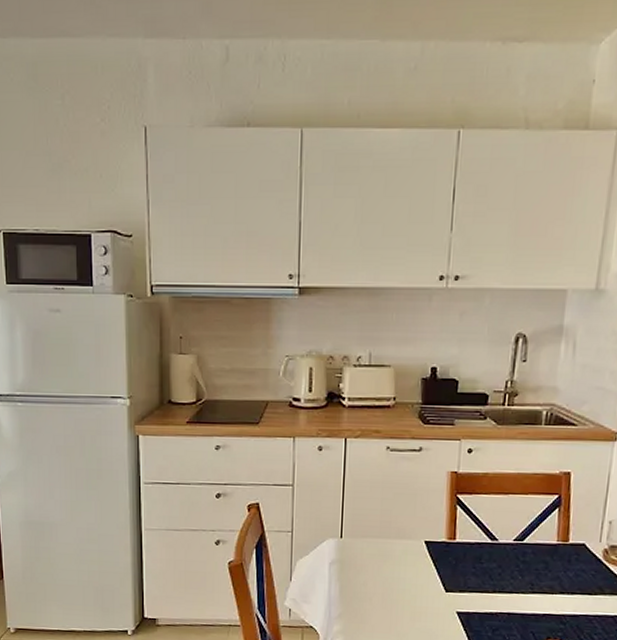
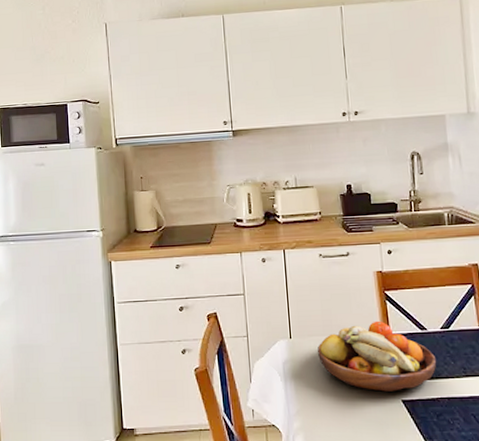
fruit bowl: none [370,526,503,602] -> present [317,320,437,392]

